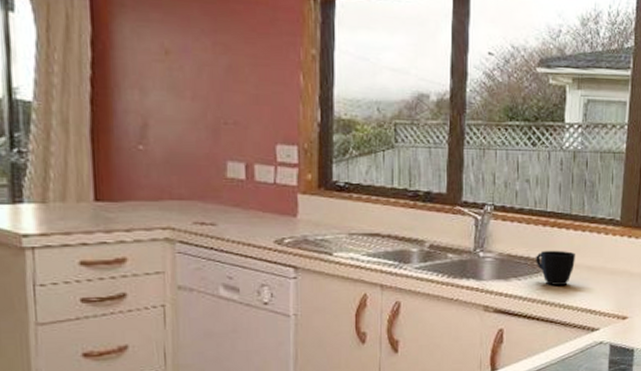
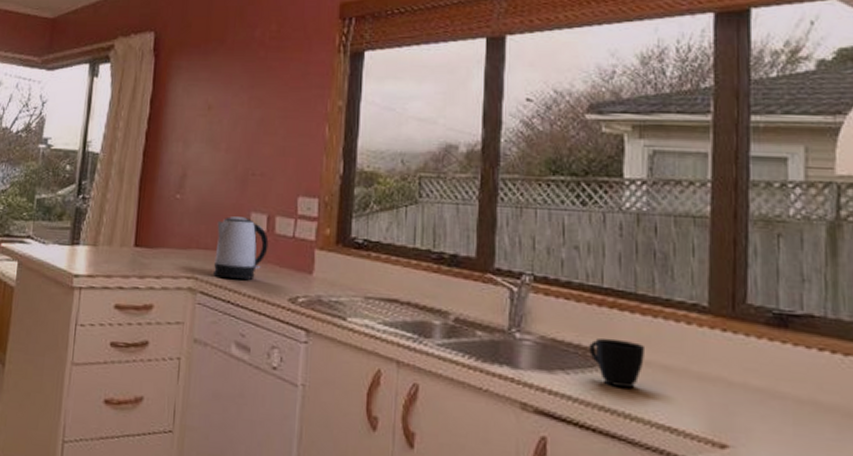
kettle: none [190,166,249,226] -> present [214,216,269,280]

